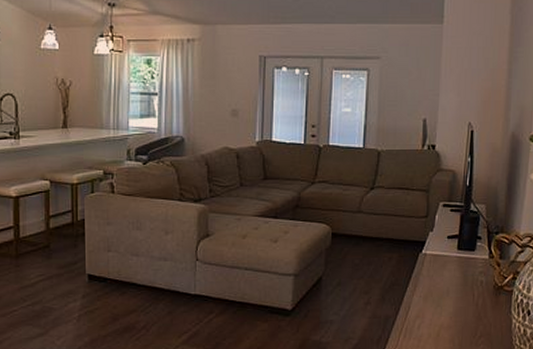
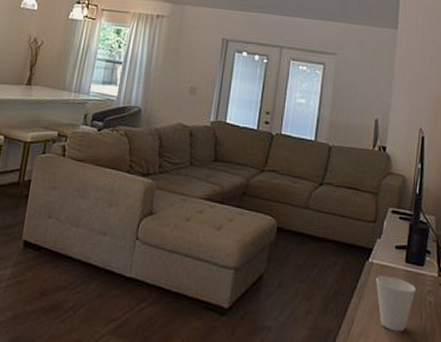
cup: none [430,264,469,311] -> present [376,276,417,332]

